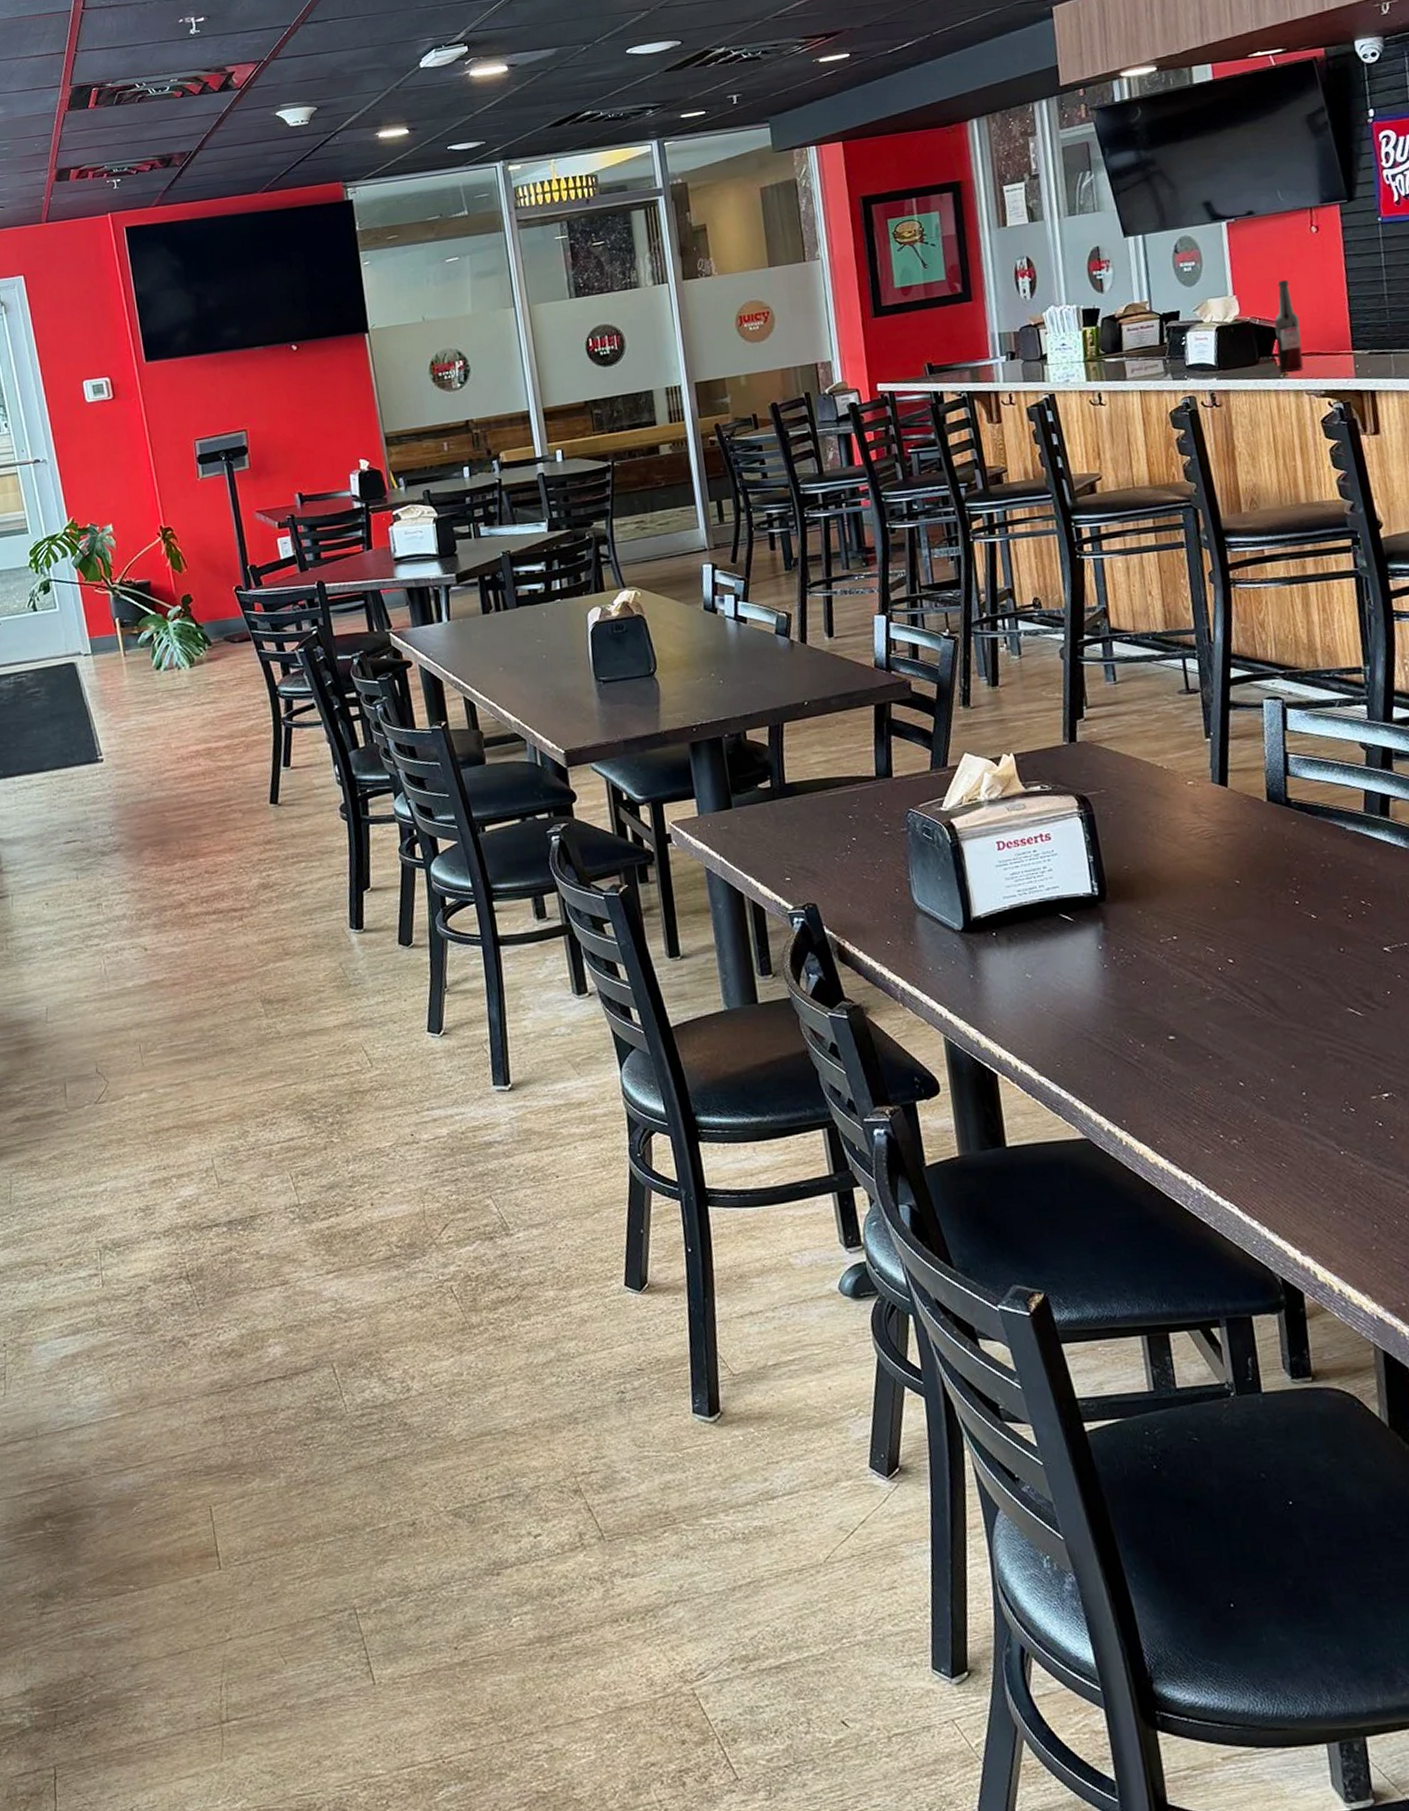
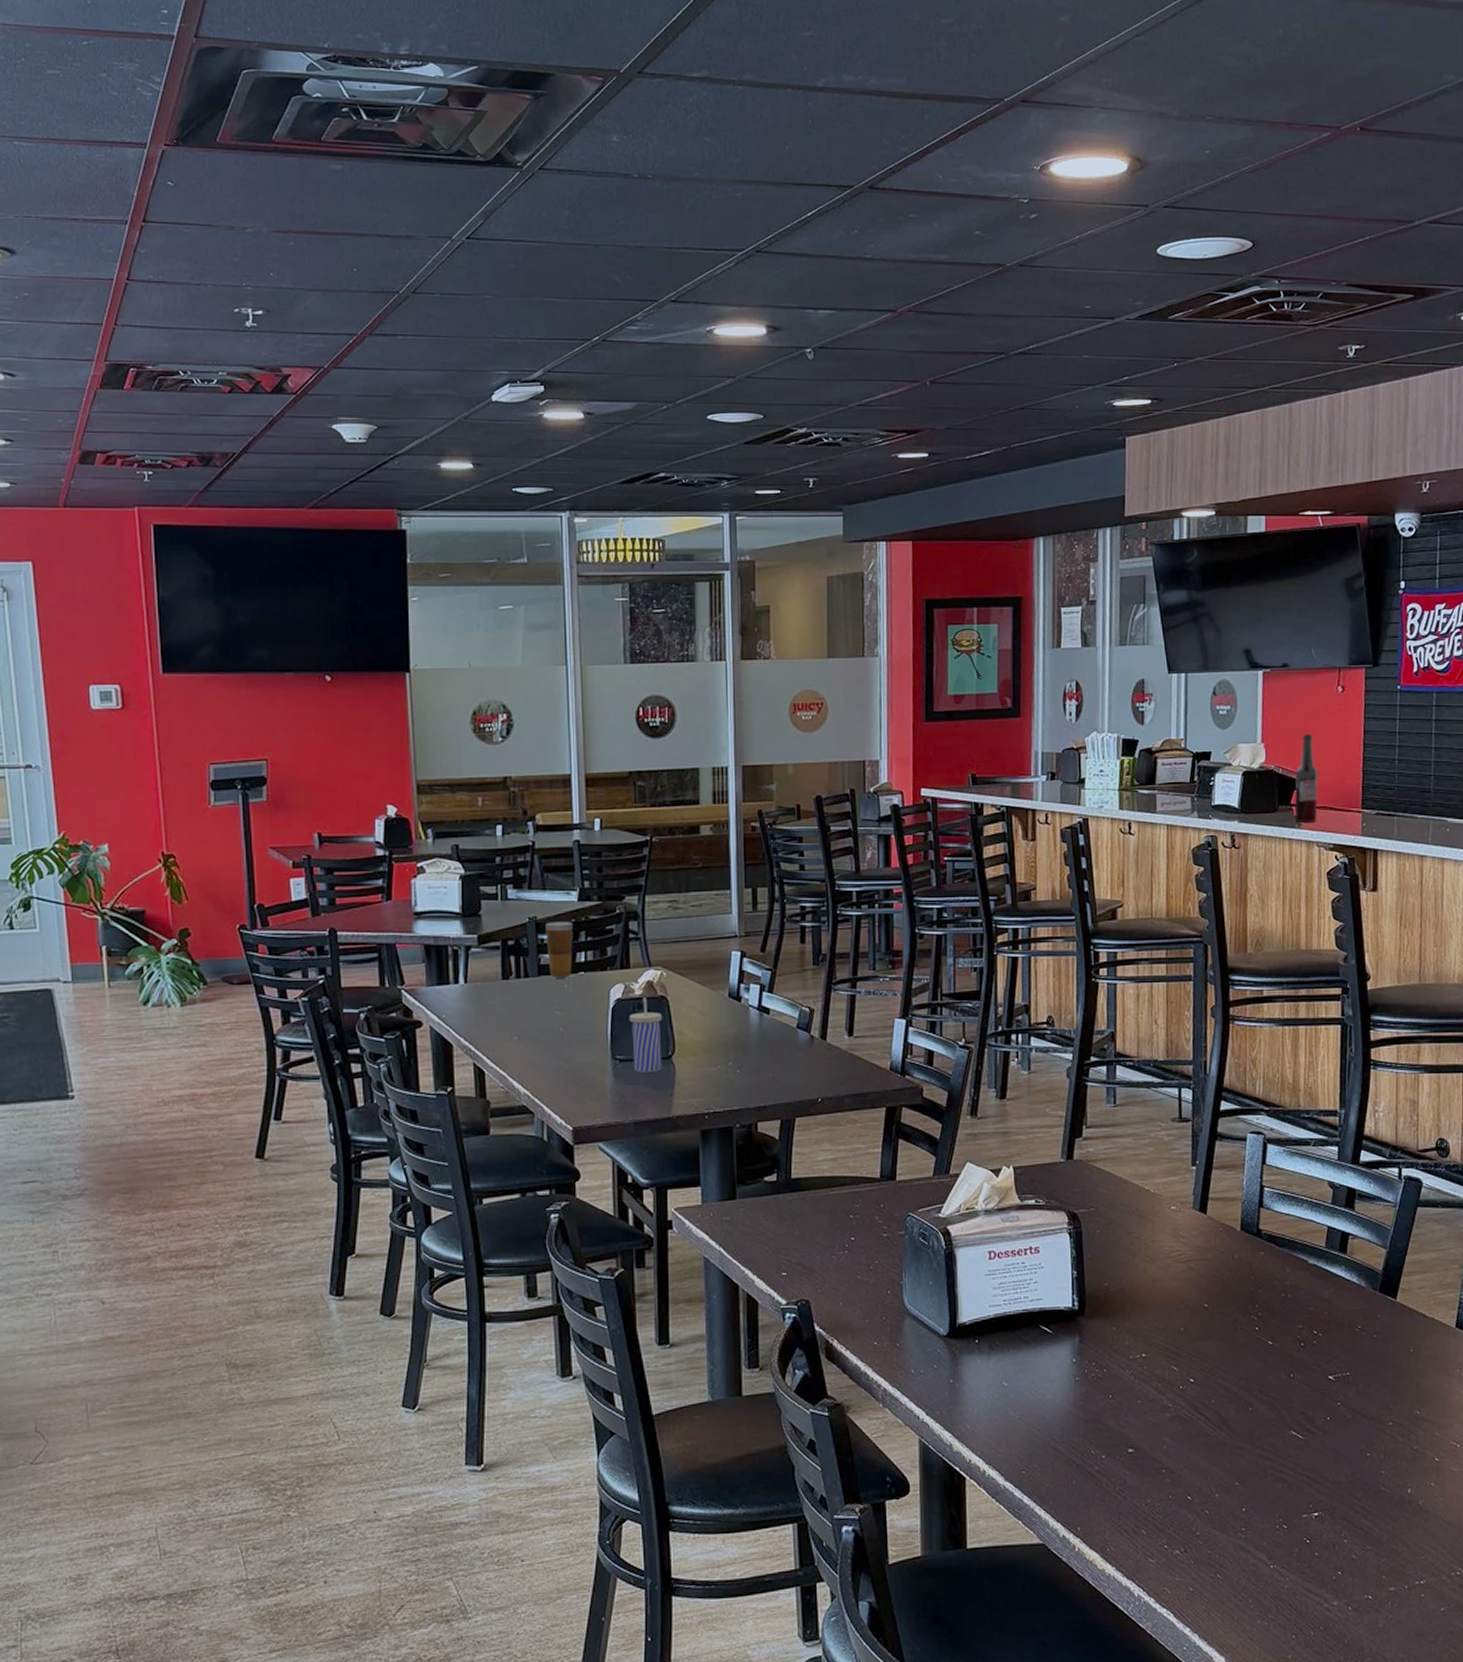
beverage cup: none [519,552,549,608] -> present [545,922,573,978]
beverage cup: none [608,618,646,692] -> present [629,997,663,1073]

